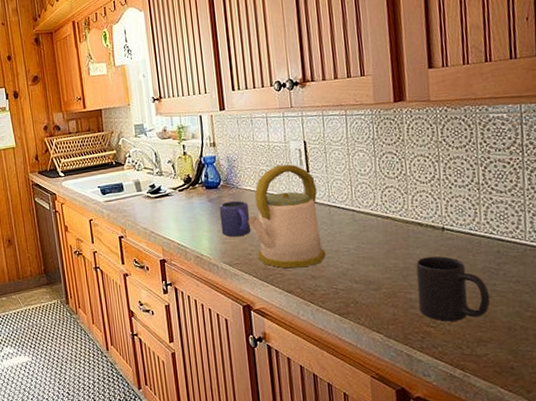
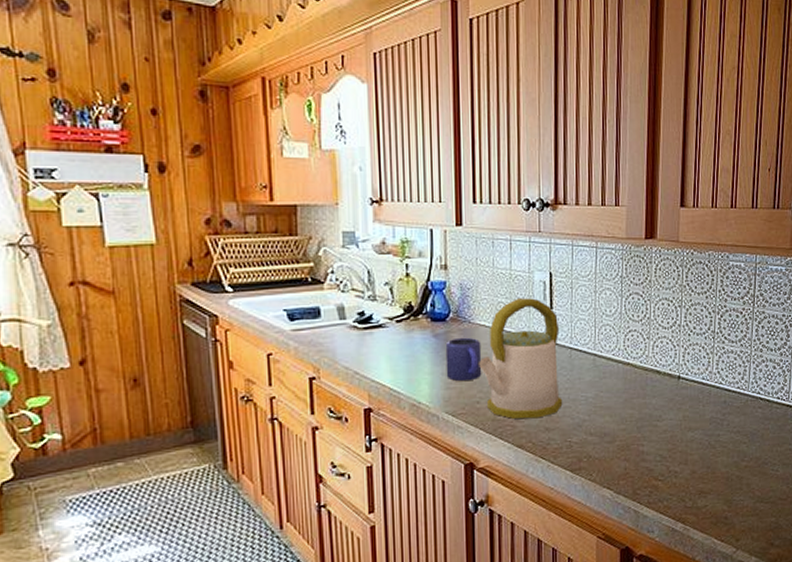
mug: present [416,256,491,322] -> none [650,406,714,474]

